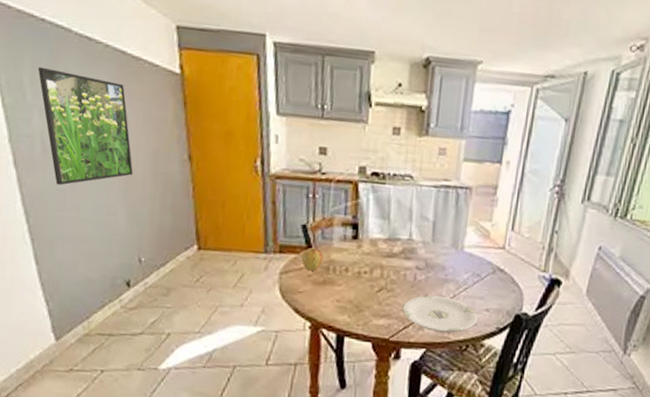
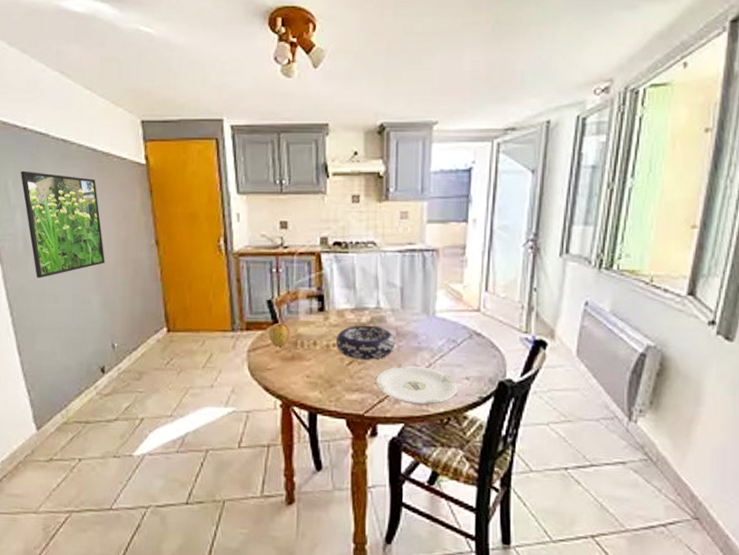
decorative bowl: none [367,255,424,289] -> present [335,325,395,360]

